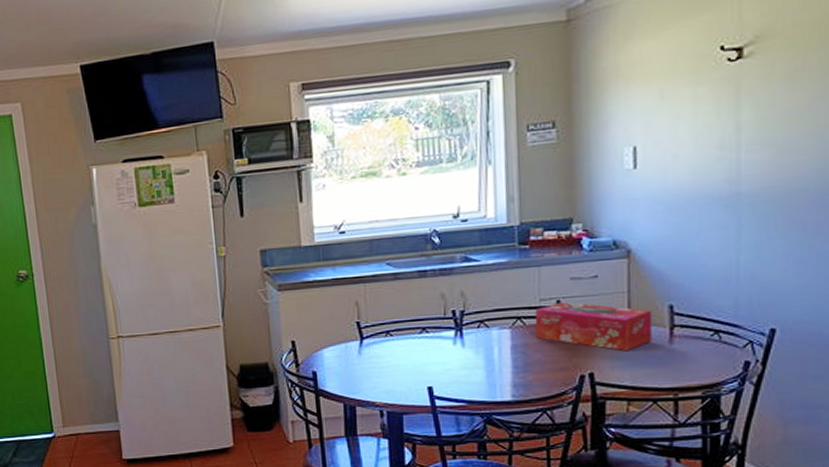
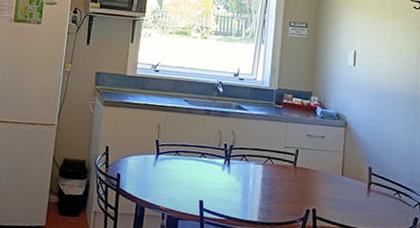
tissue box: present [534,301,652,352] -> none [279,151,357,197]

